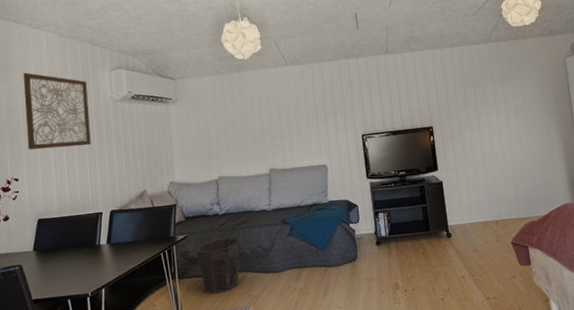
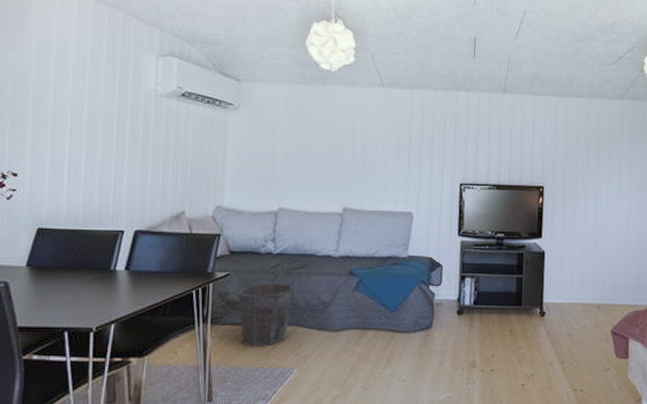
wall art: present [23,72,91,150] -> none [35,40,125,146]

